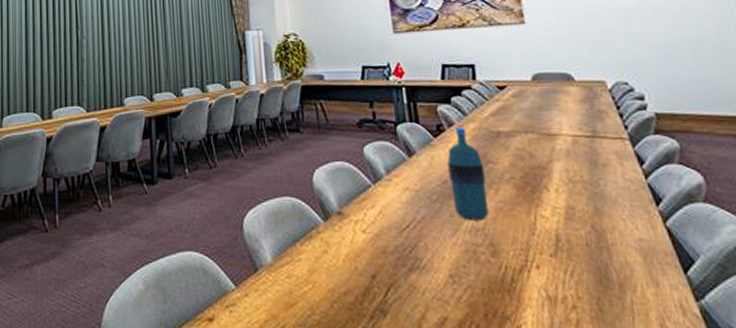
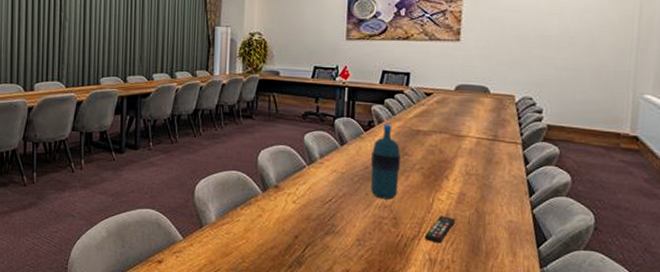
remote control: none [534,237,570,275] -> present [424,215,456,244]

